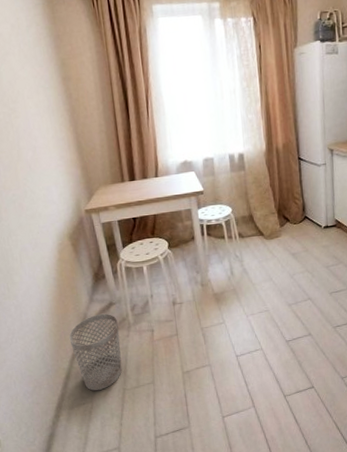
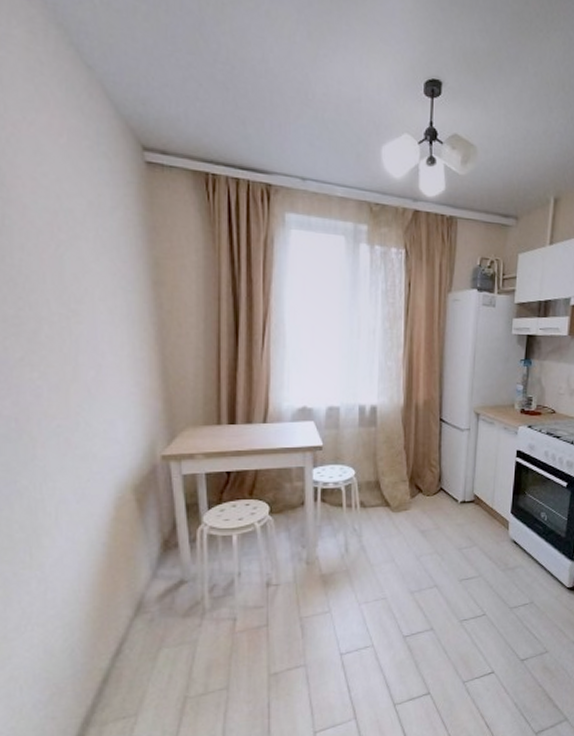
wastebasket: present [69,313,123,391] -> none [114,594,189,699]

